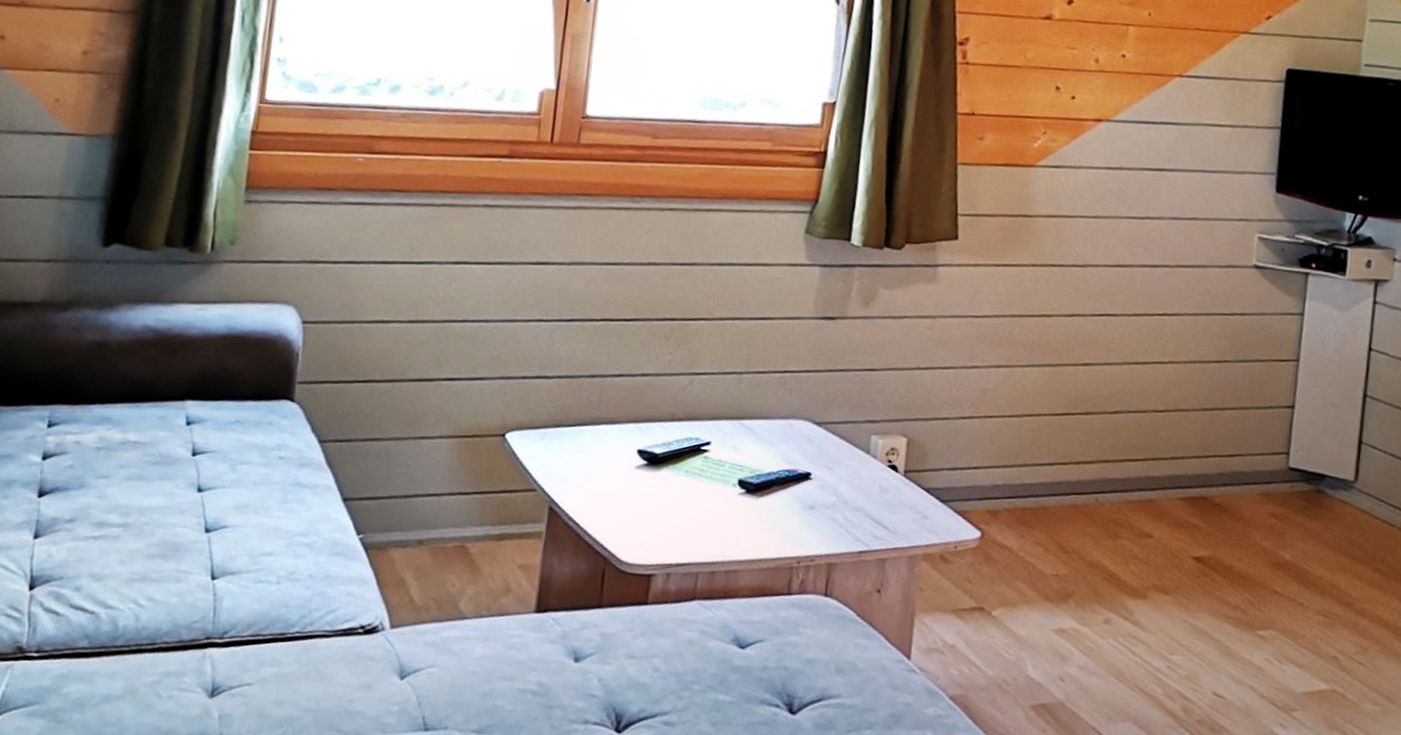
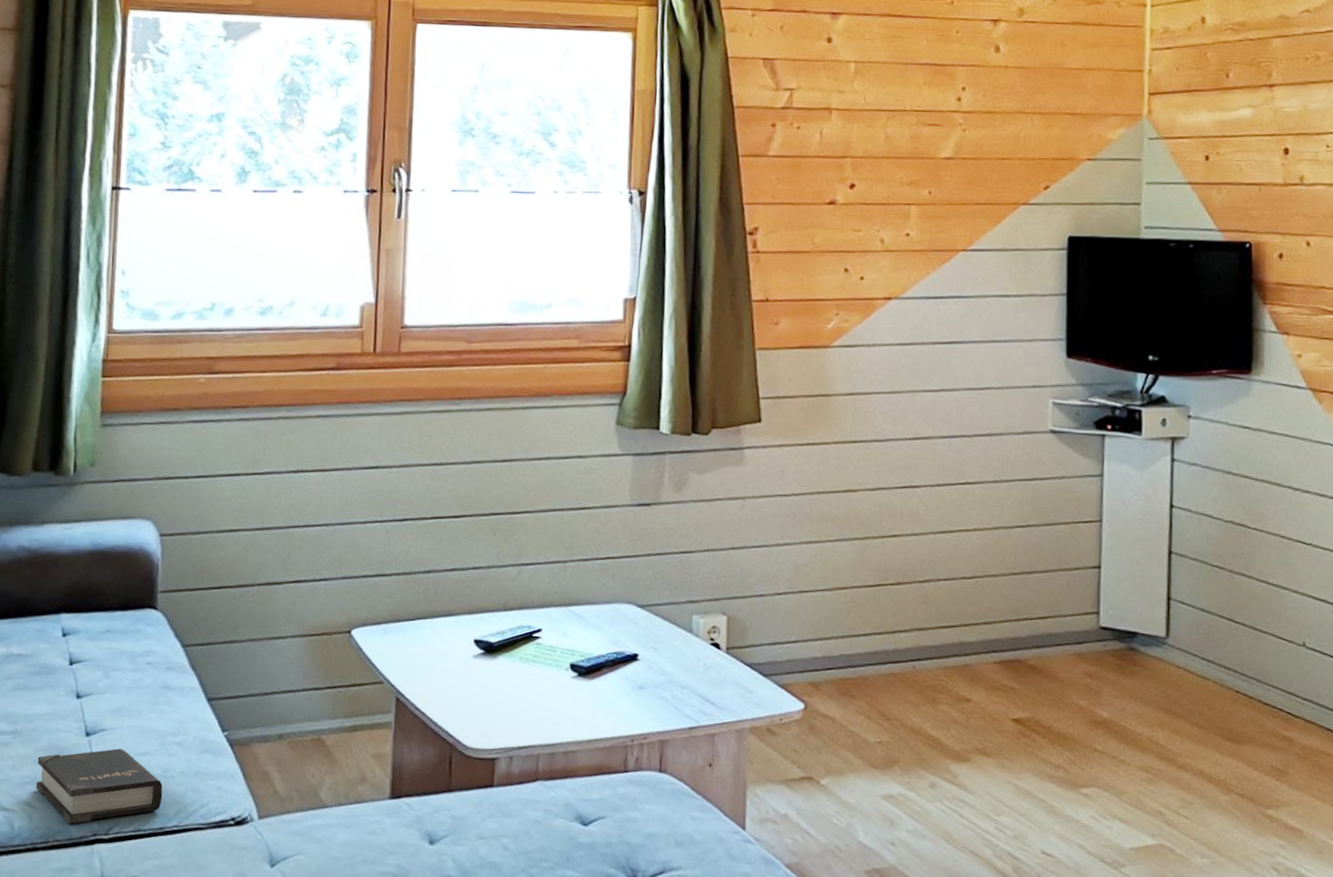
hardback book: none [145,547,287,626] -> present [36,748,163,824]

